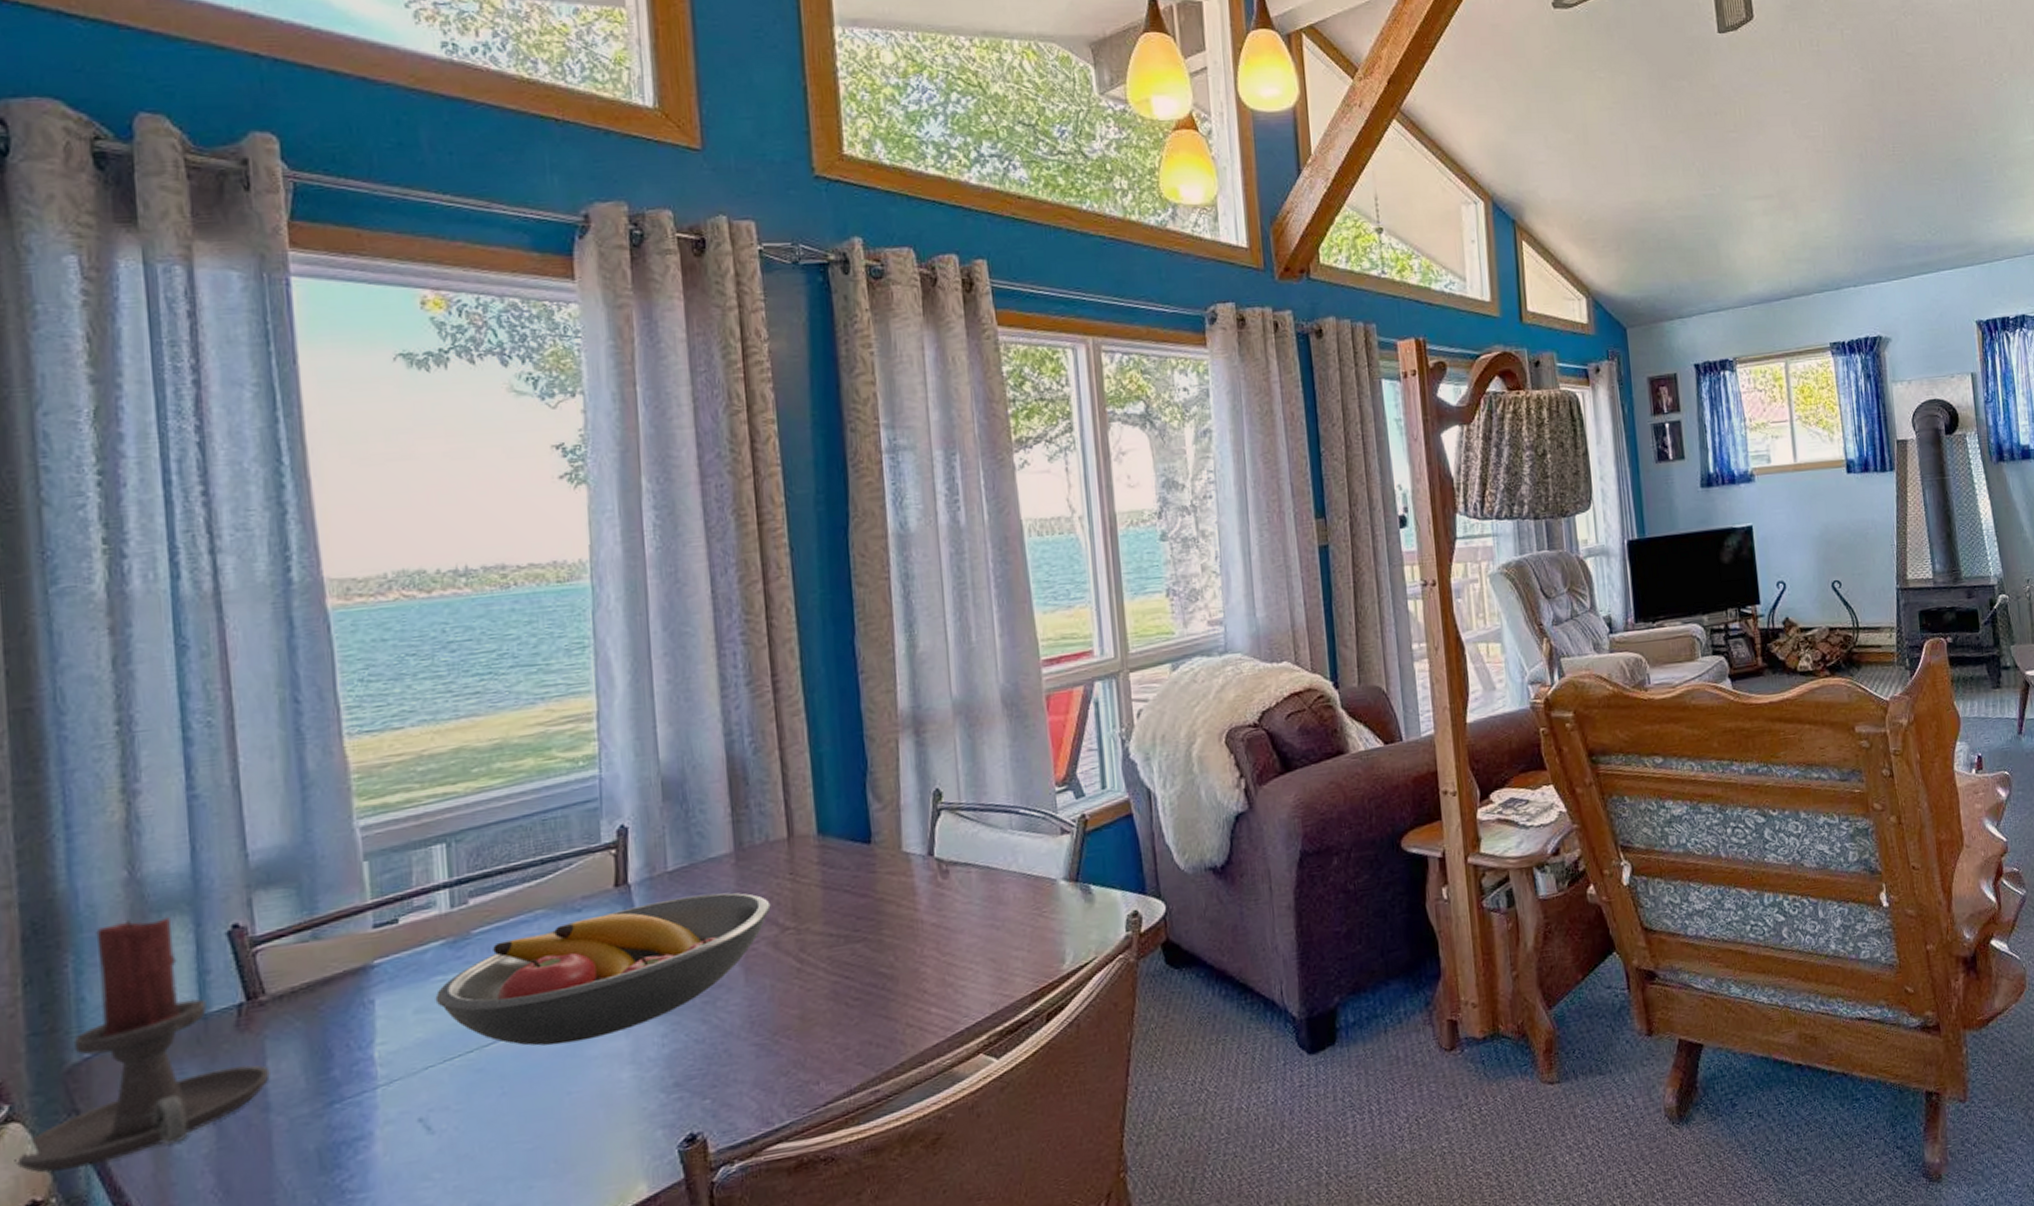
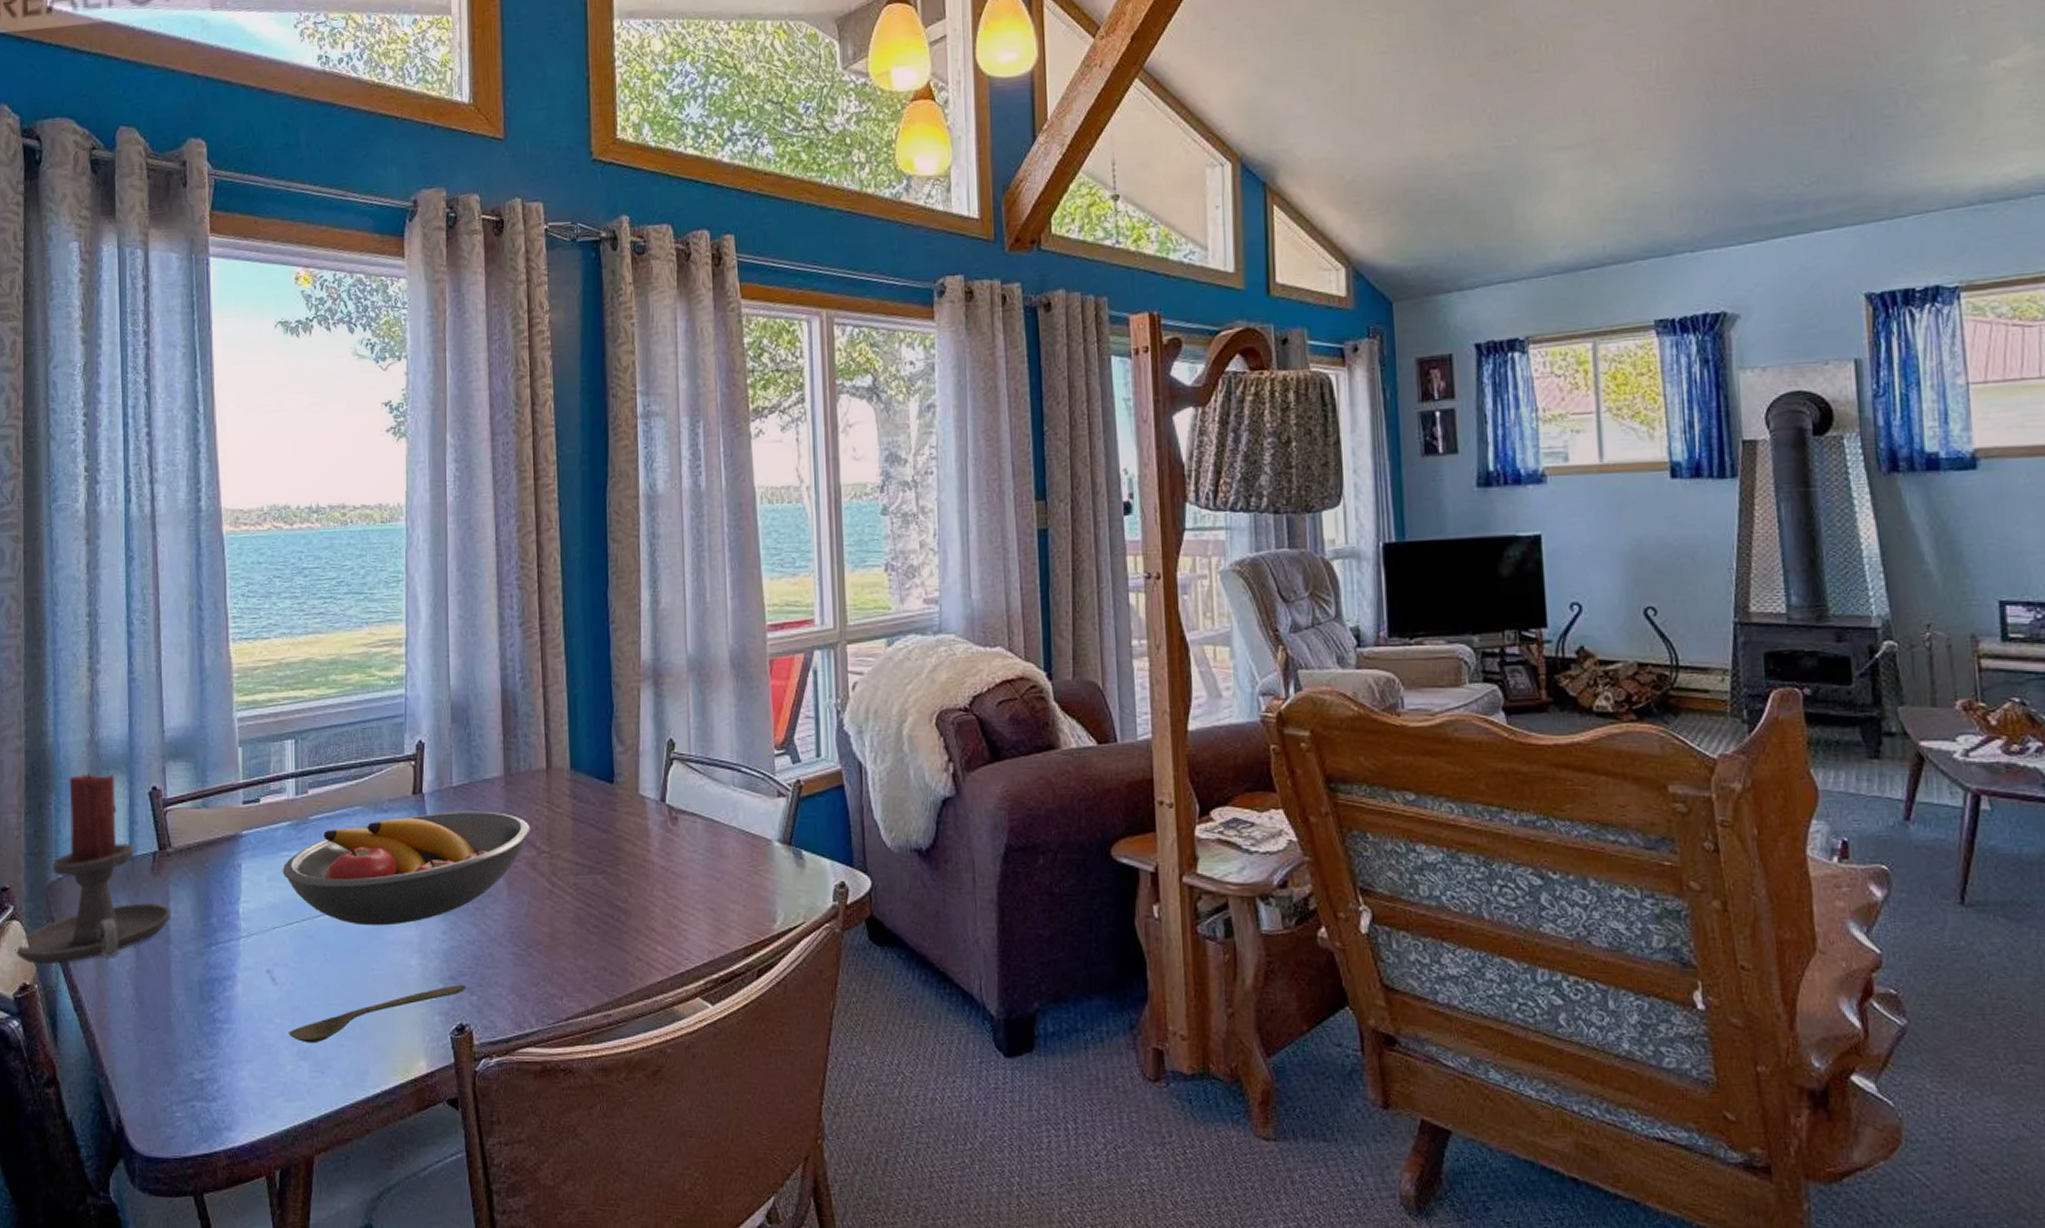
spoon: none [454,1090,697,1195] -> present [289,985,467,1044]

